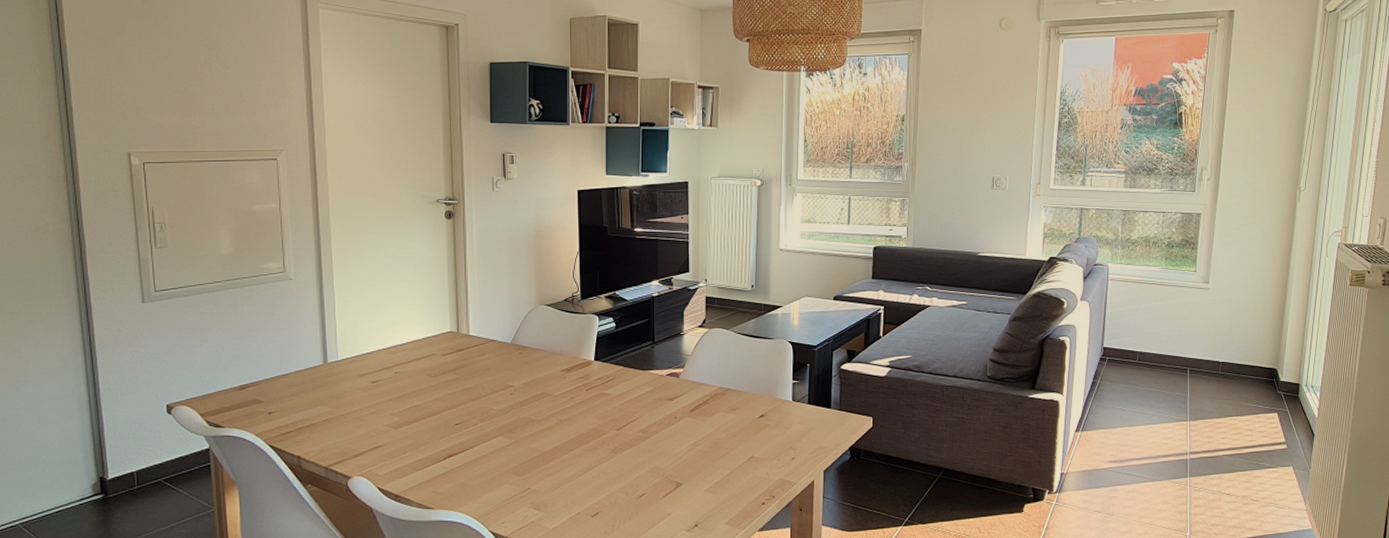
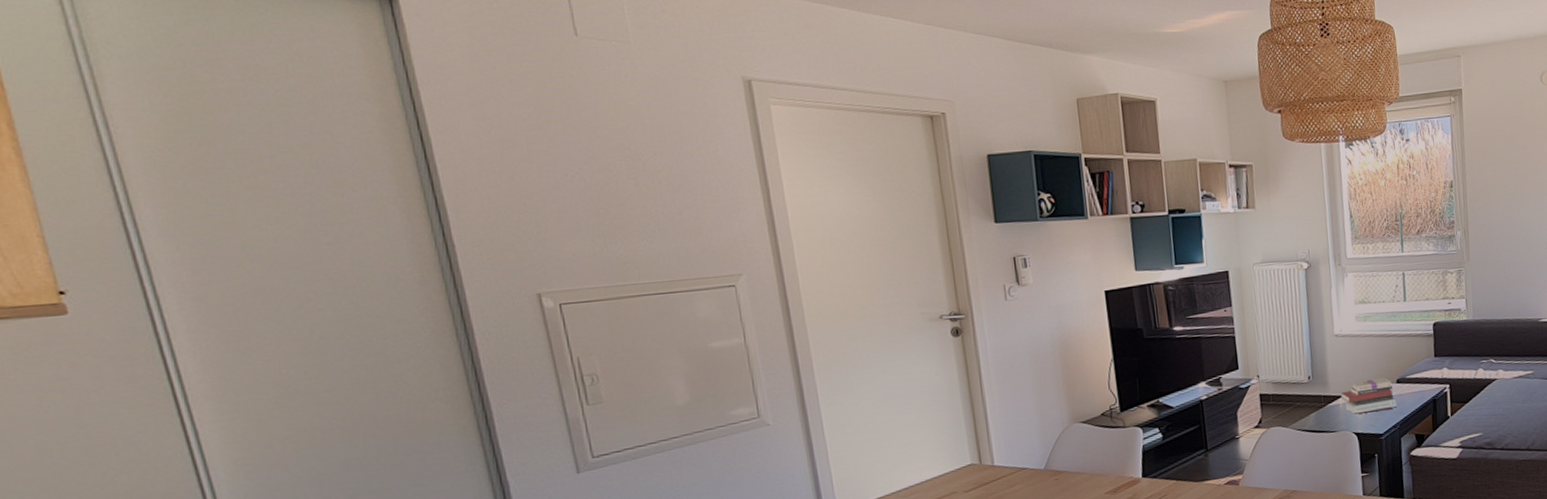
books: none [780,294,831,325] -> present [1340,378,1396,414]

